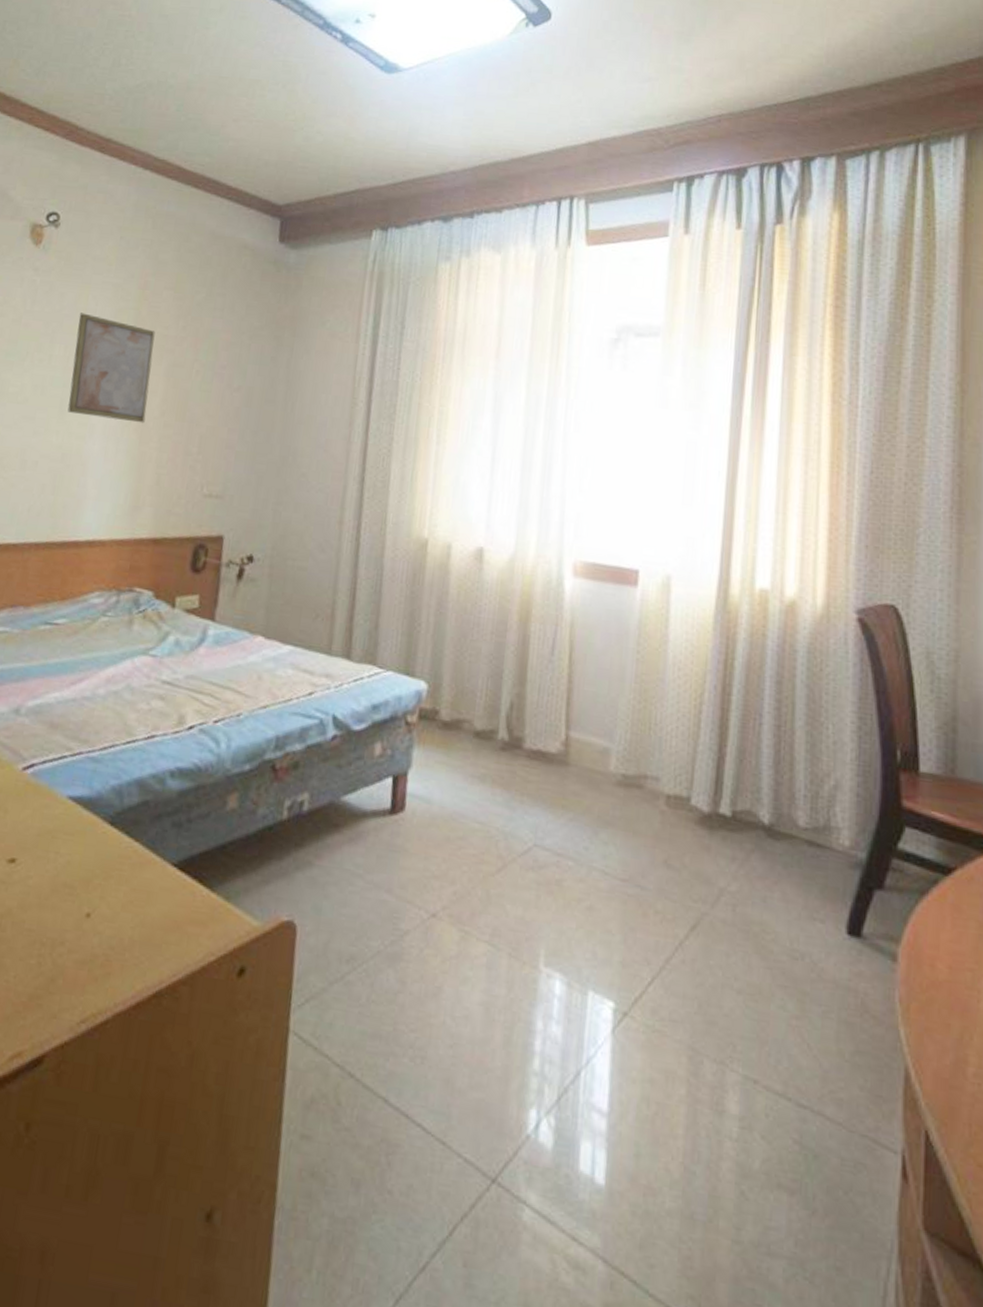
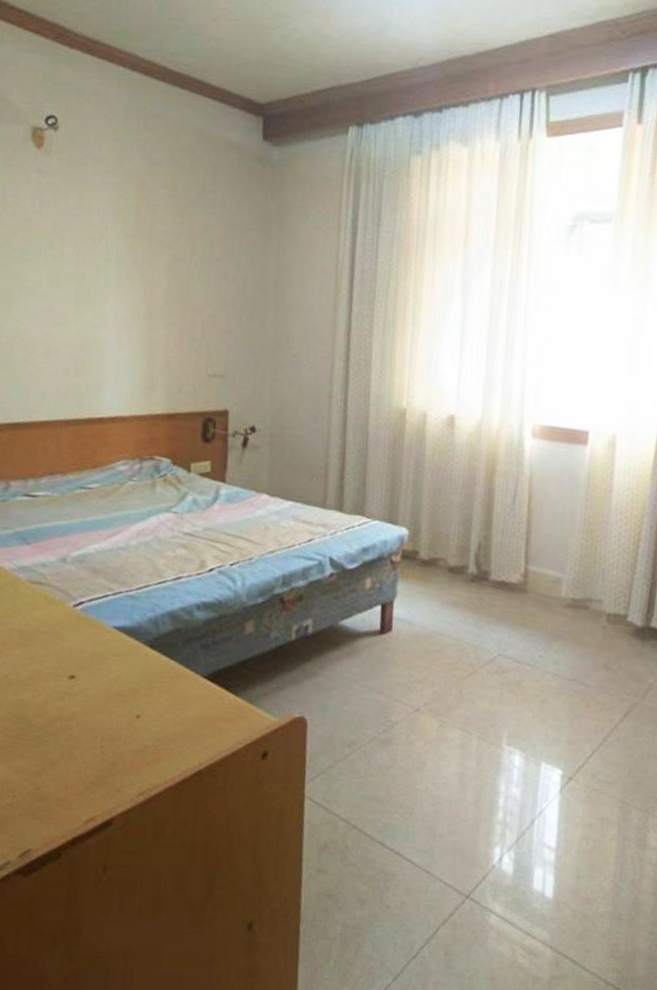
wall art: present [67,312,155,423] -> none [82,211,155,313]

